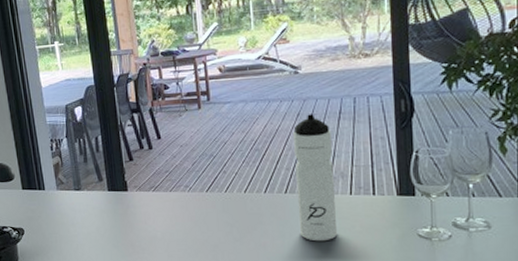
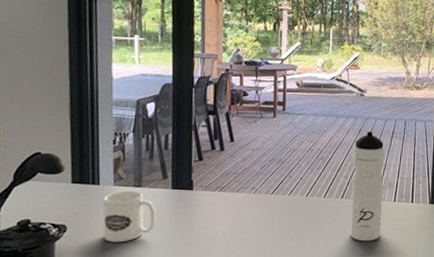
mug: none [49,194,98,244] -> present [103,190,156,243]

